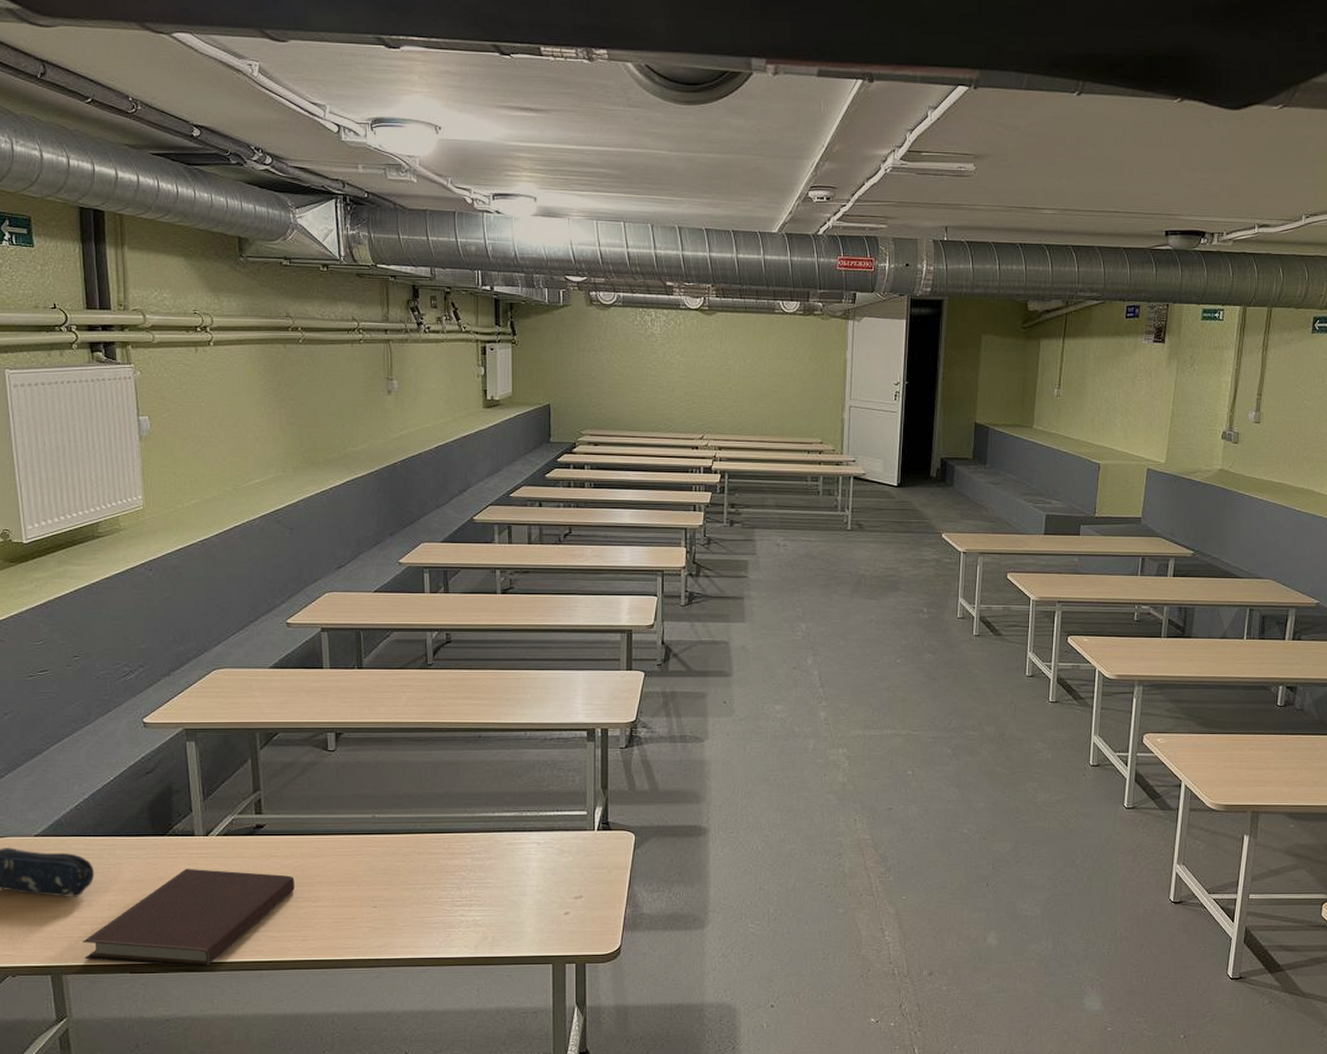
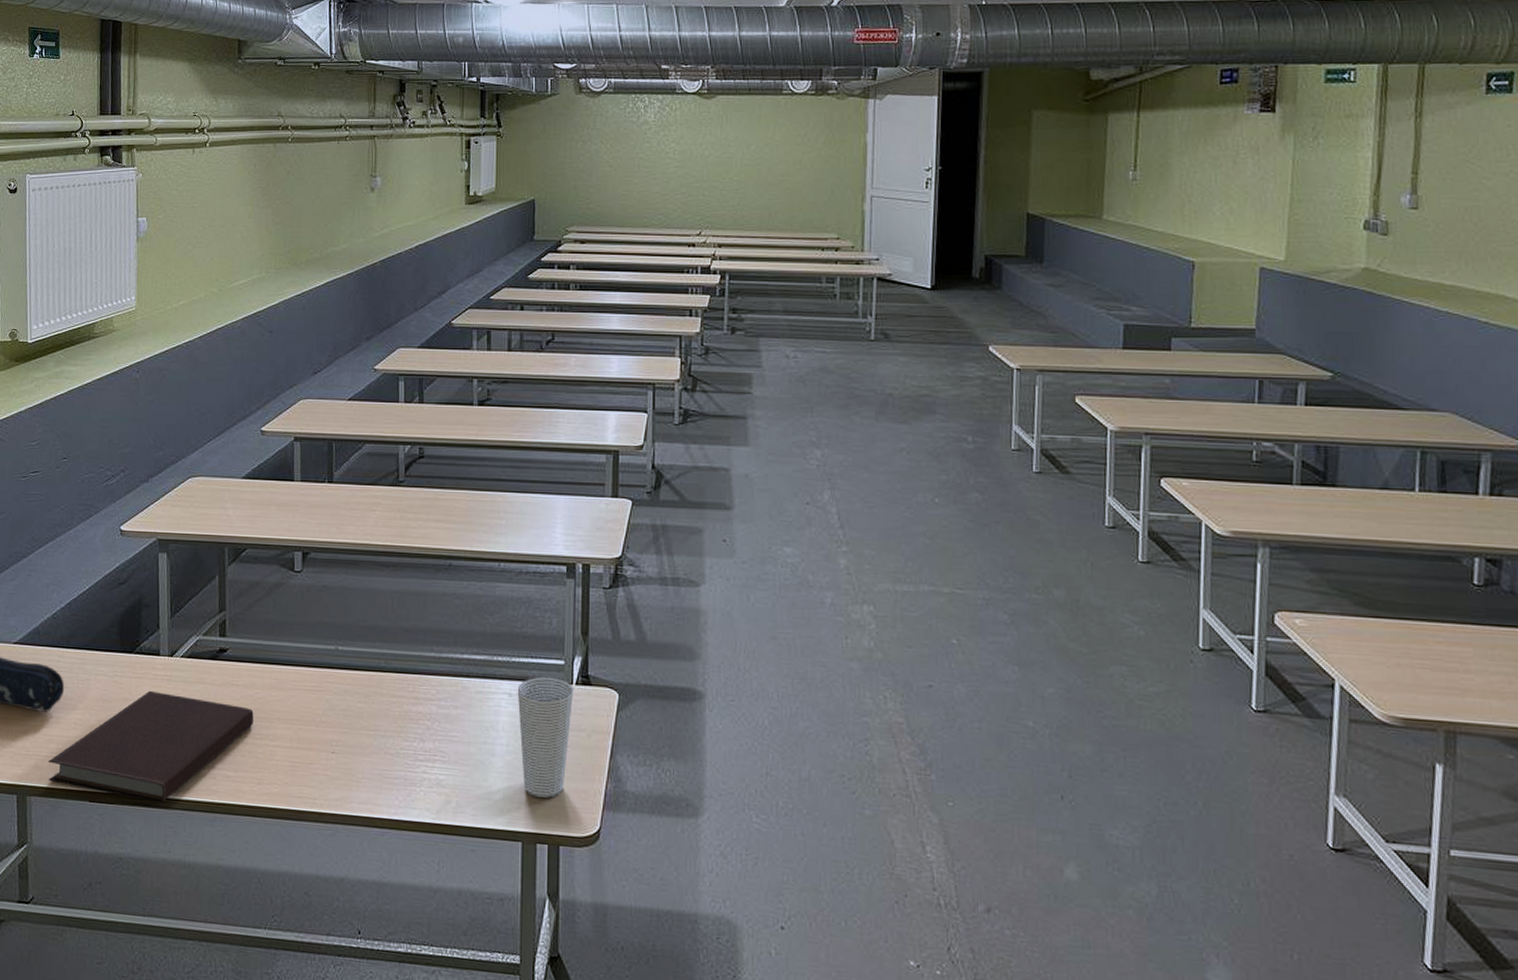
cup: none [545,826,596,926] -> present [517,676,574,798]

